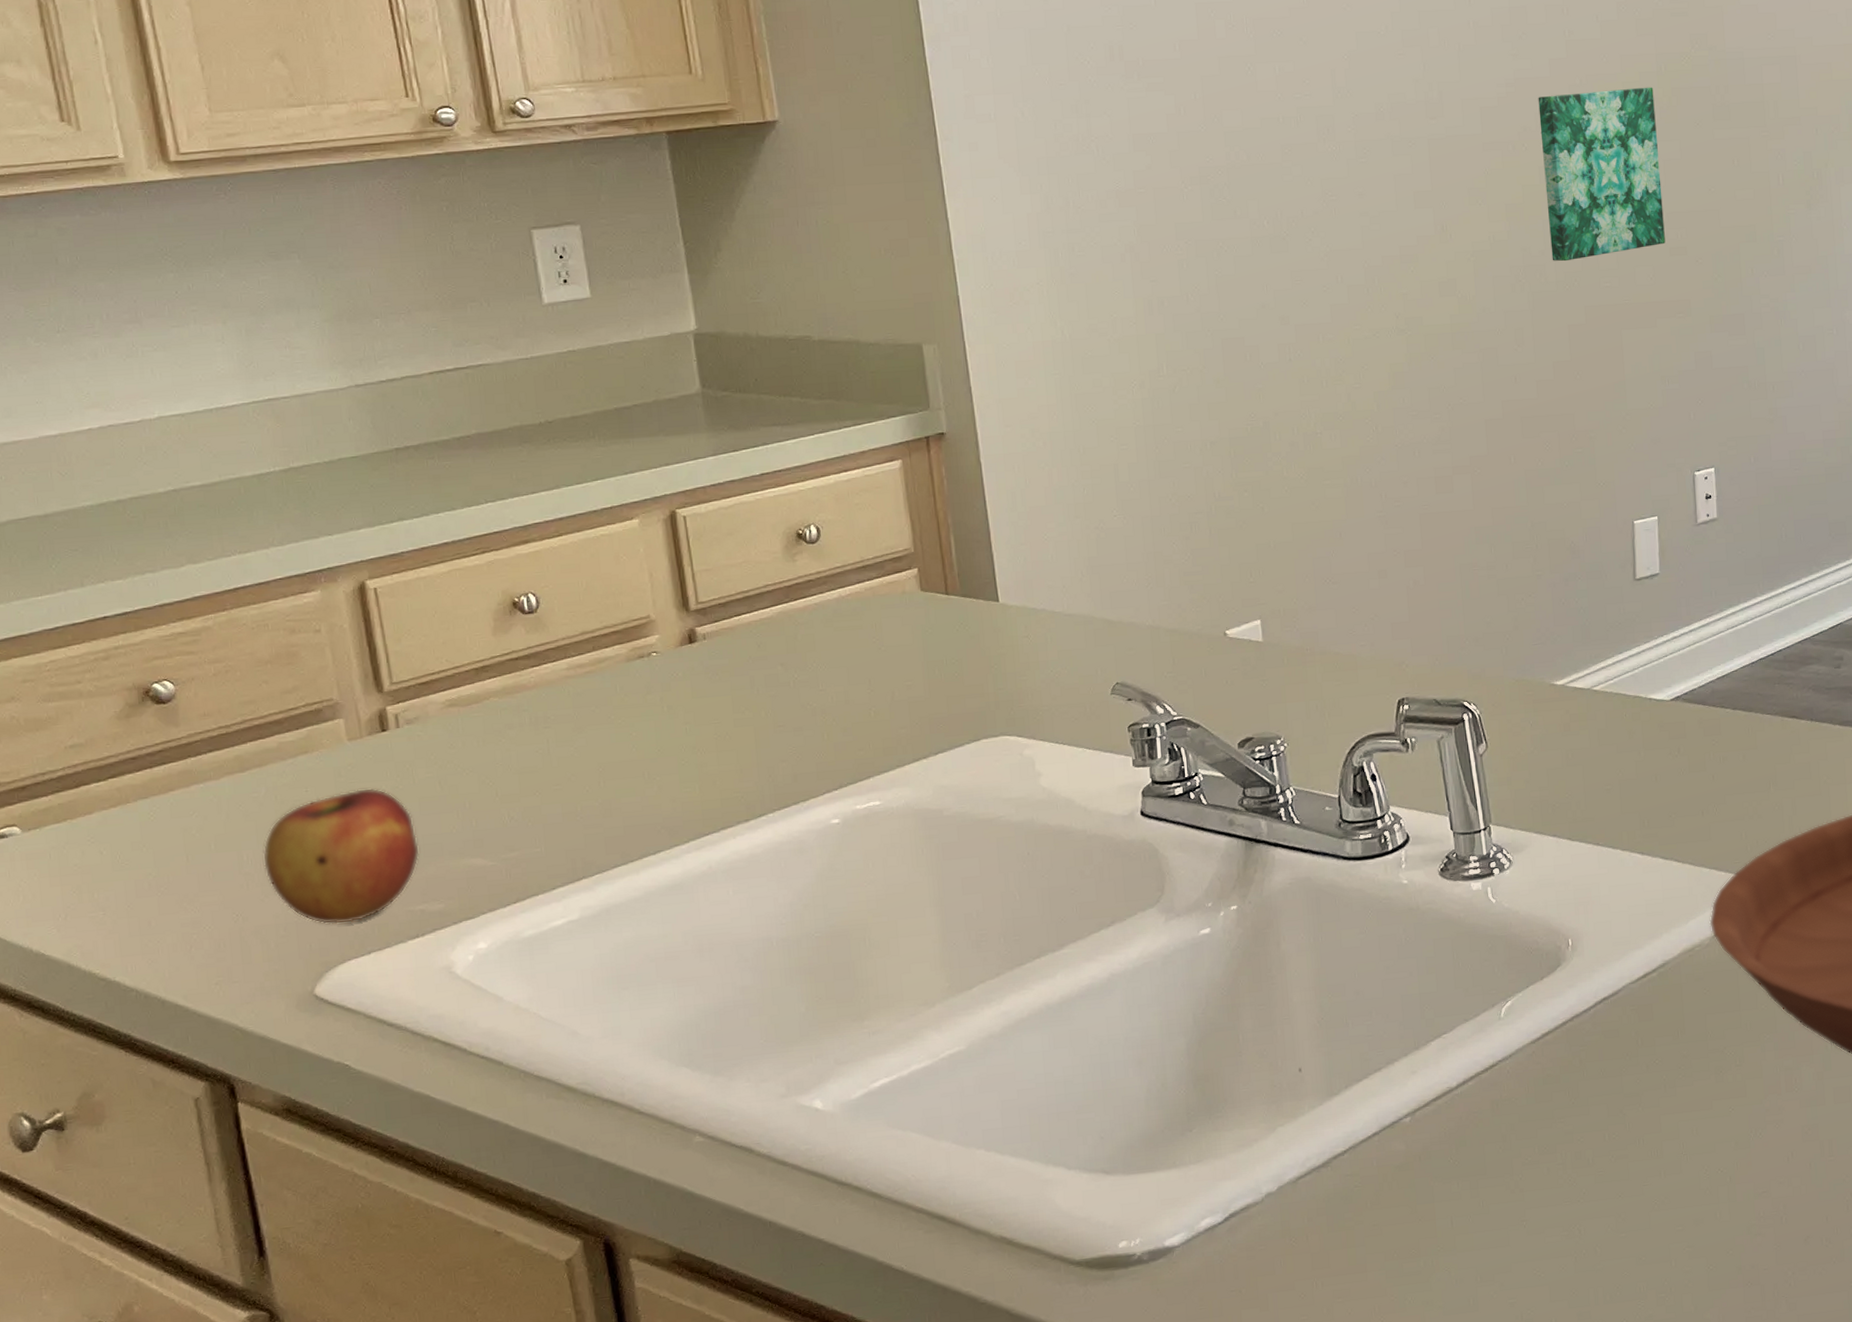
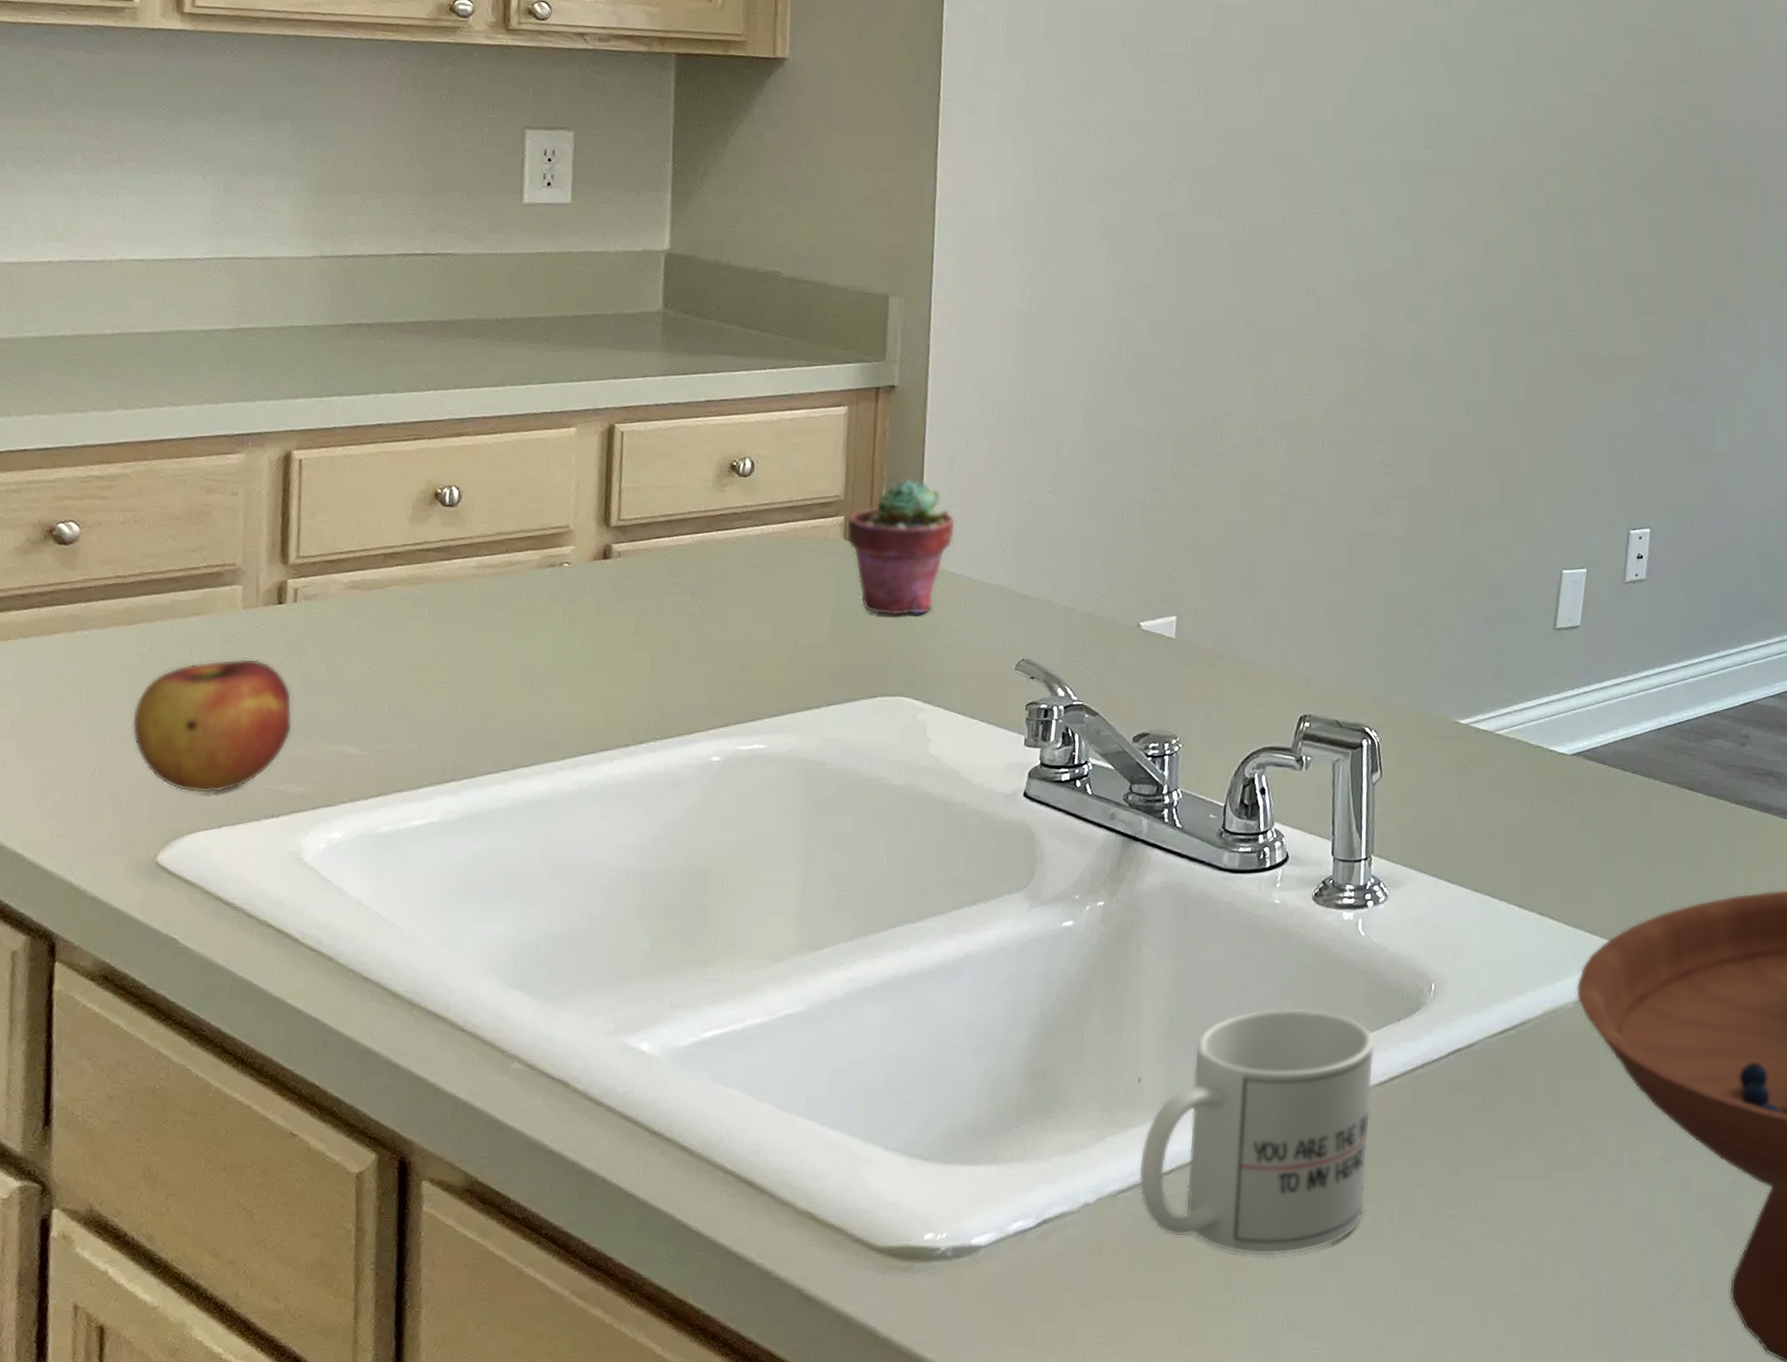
potted succulent: none [920,522,1029,660] -> present [846,478,956,616]
mug: none [1312,979,1538,1220] -> present [1138,1008,1375,1256]
wall art: present [1538,87,1665,262] -> none [1522,142,1647,305]

